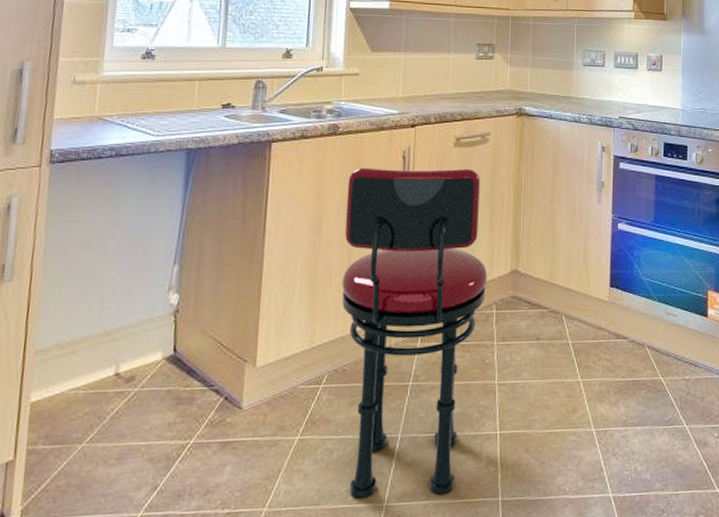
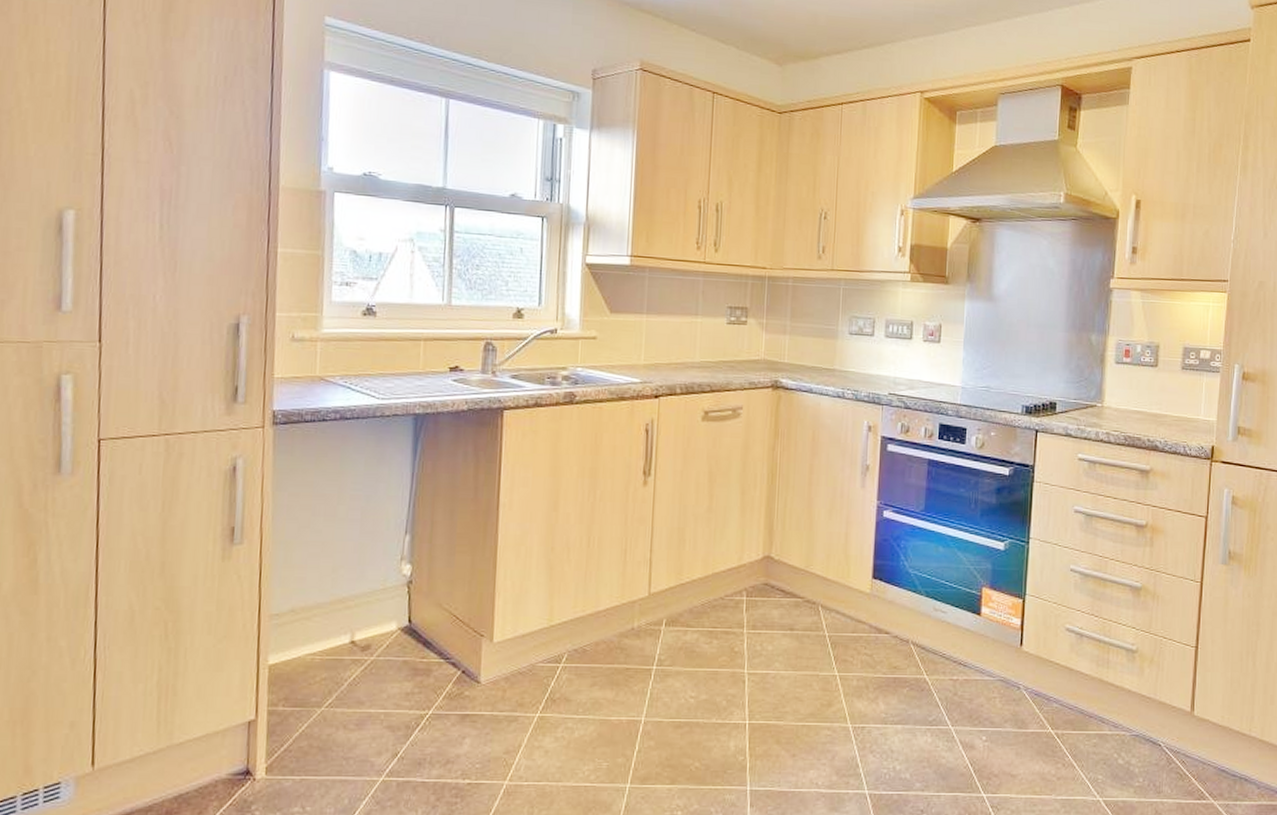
stool: present [342,168,488,499] -> none [581,440,738,779]

